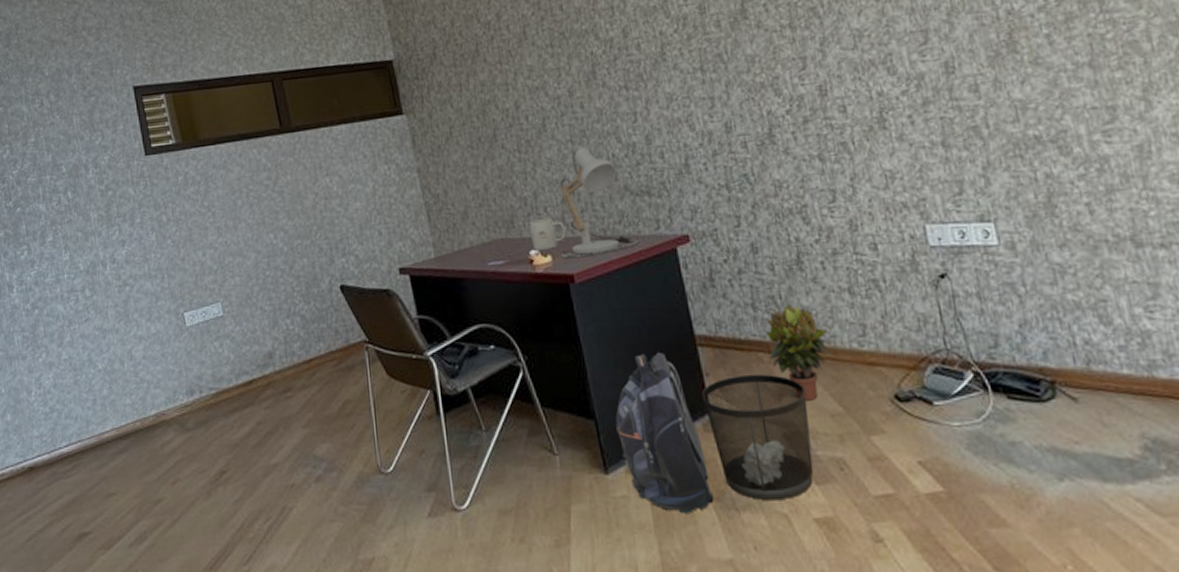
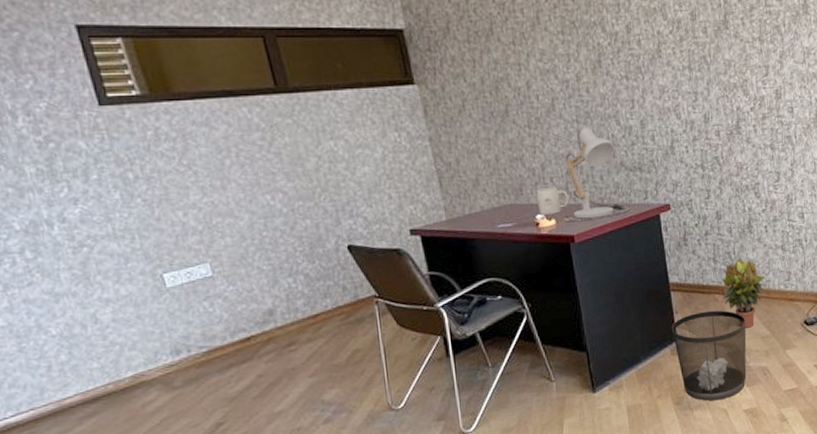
backpack: present [615,353,715,513] -> none [603,297,675,416]

